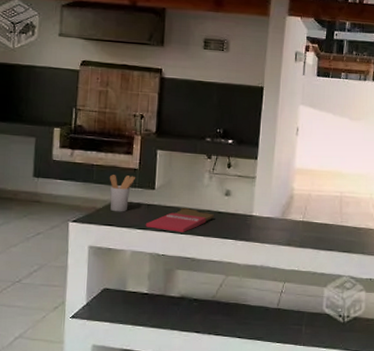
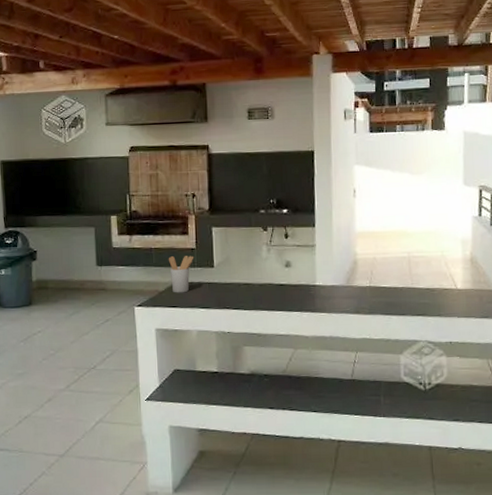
cutting board: present [145,207,215,232] -> none [208,282,277,308]

